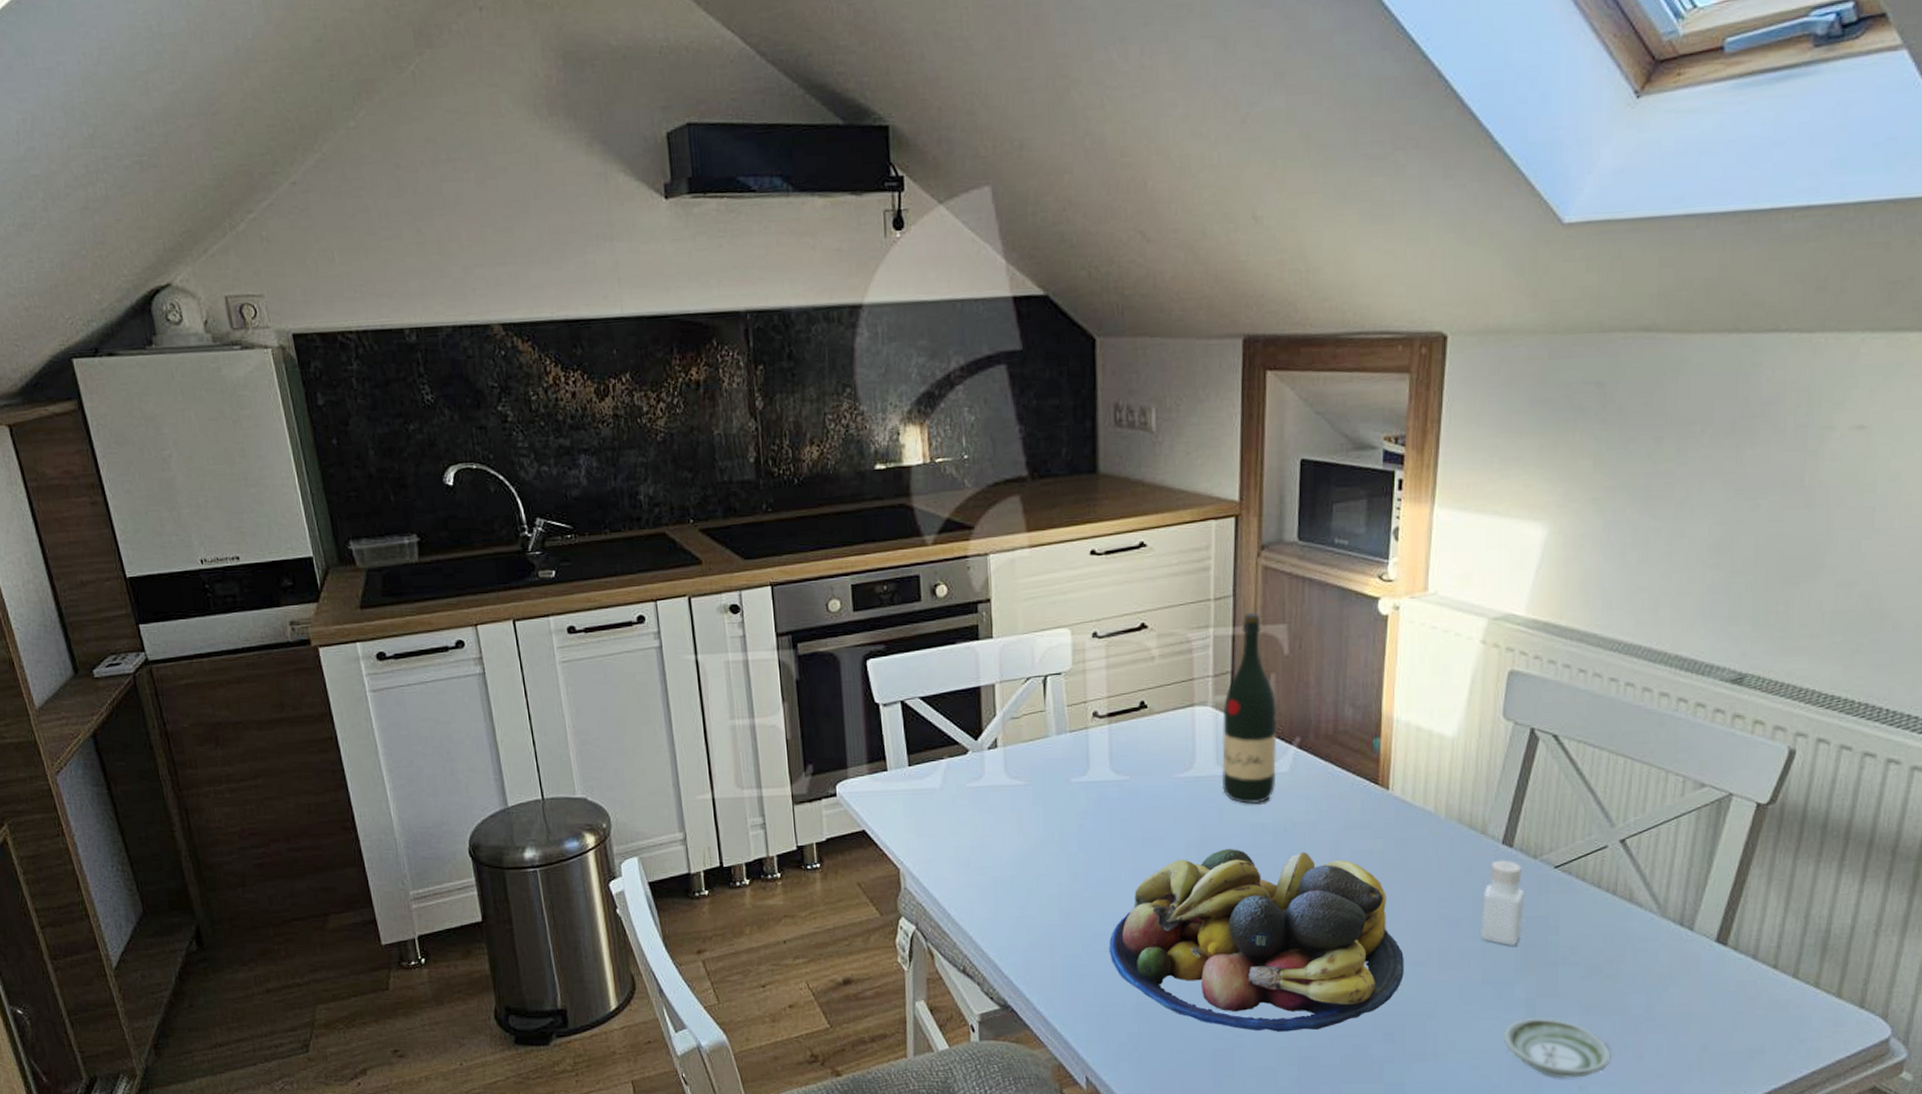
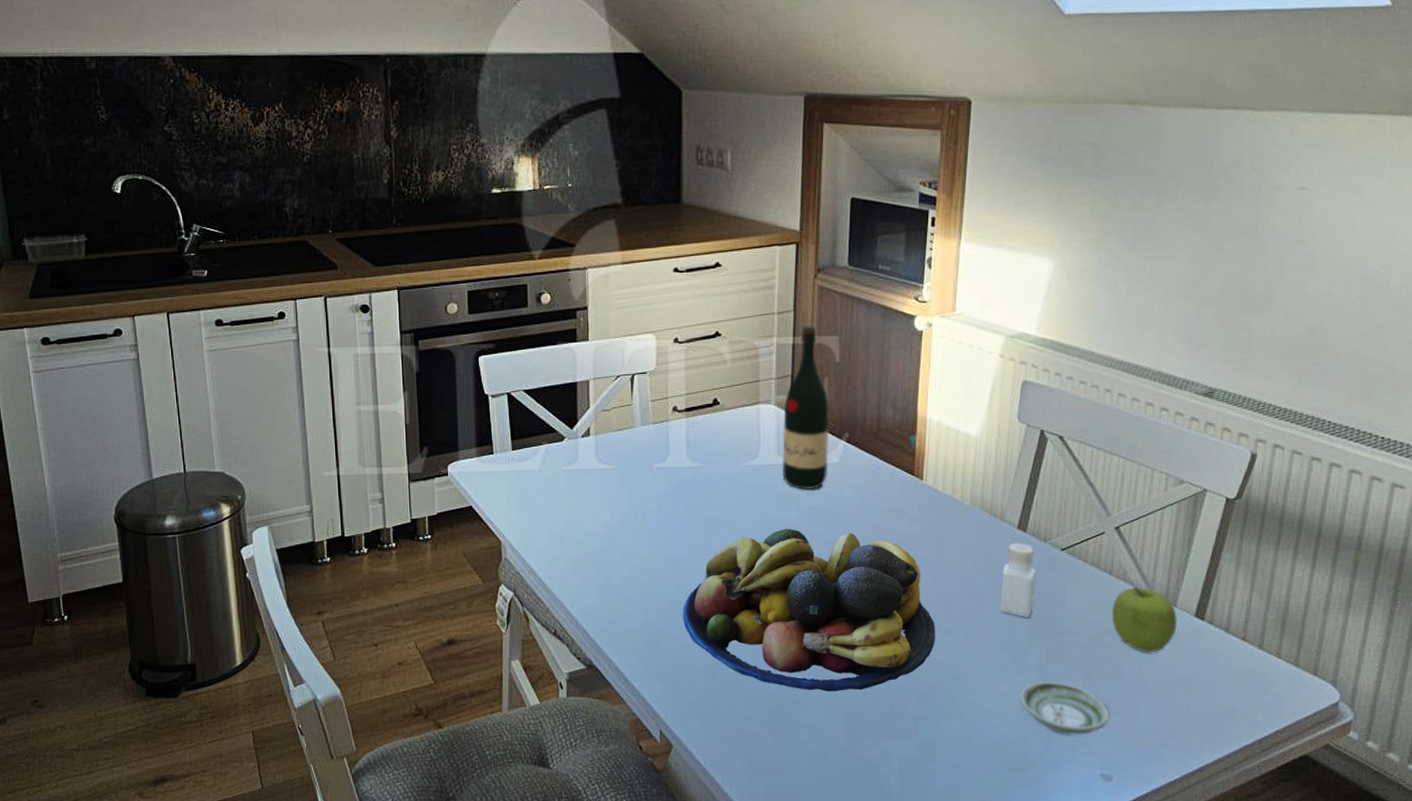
fruit: none [1614,908,1695,983] -> present [1111,586,1178,652]

